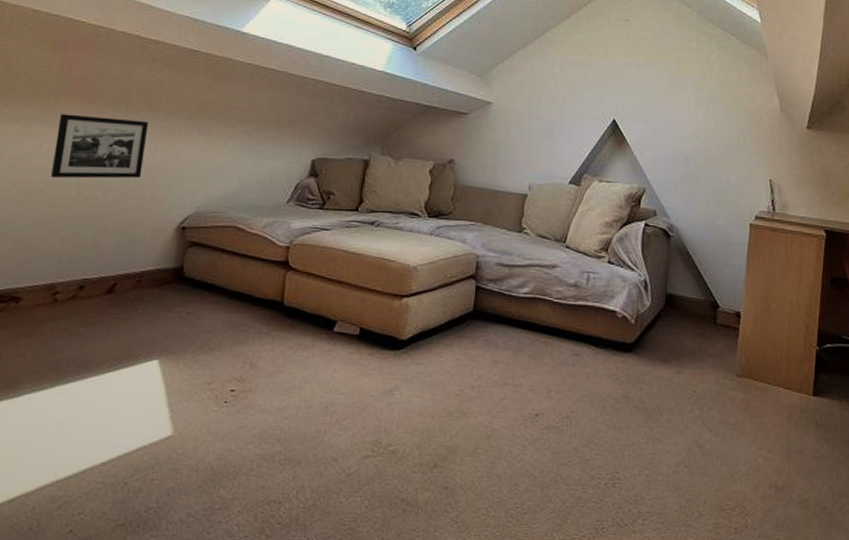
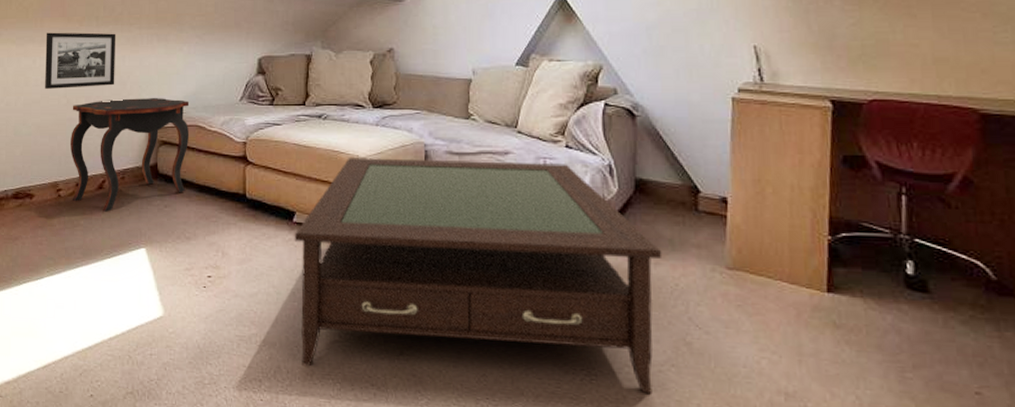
side table: none [72,193,229,319] -> present [70,97,190,212]
coffee table: none [328,266,684,493] -> present [294,158,662,393]

